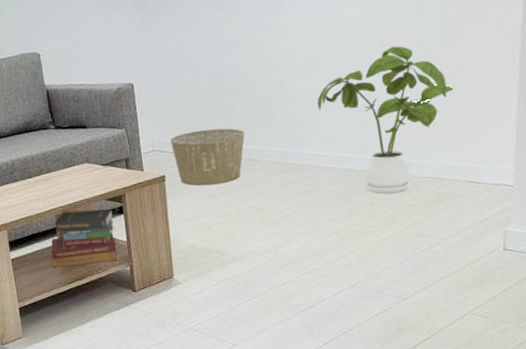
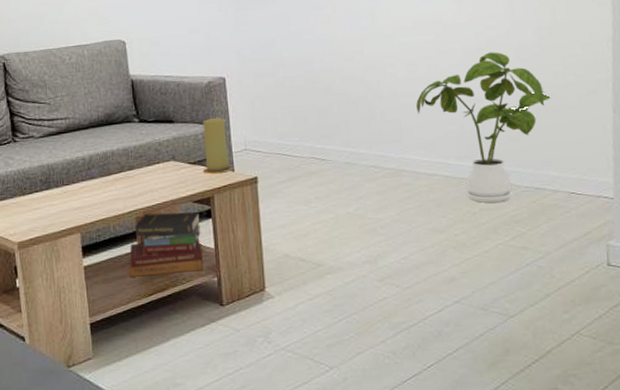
candle: none [113,122,142,174] -> present [203,118,233,174]
basket: present [169,128,245,186] -> none [263,128,343,190]

